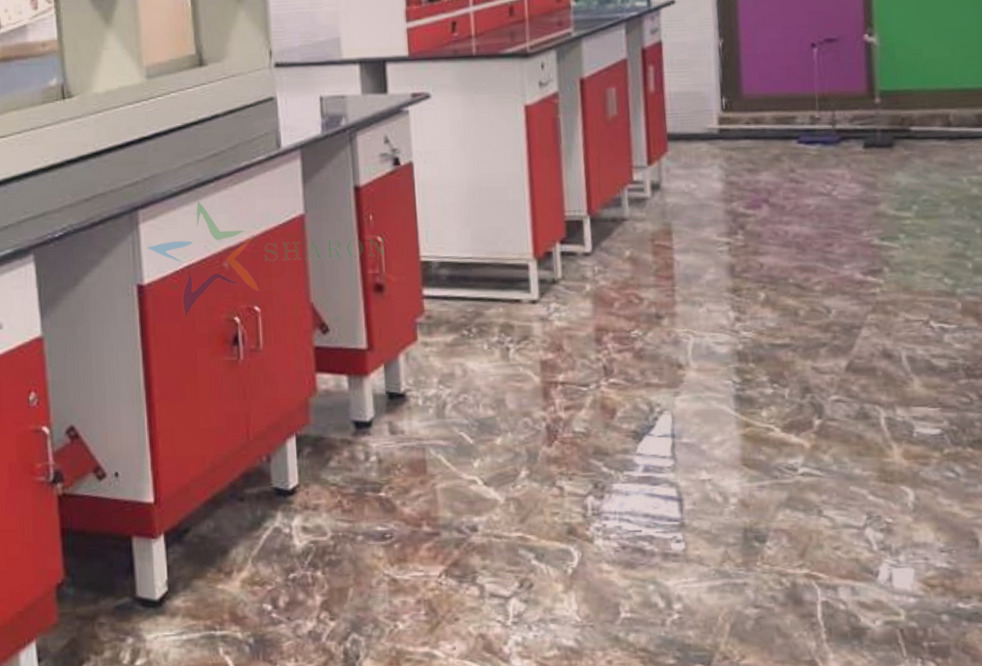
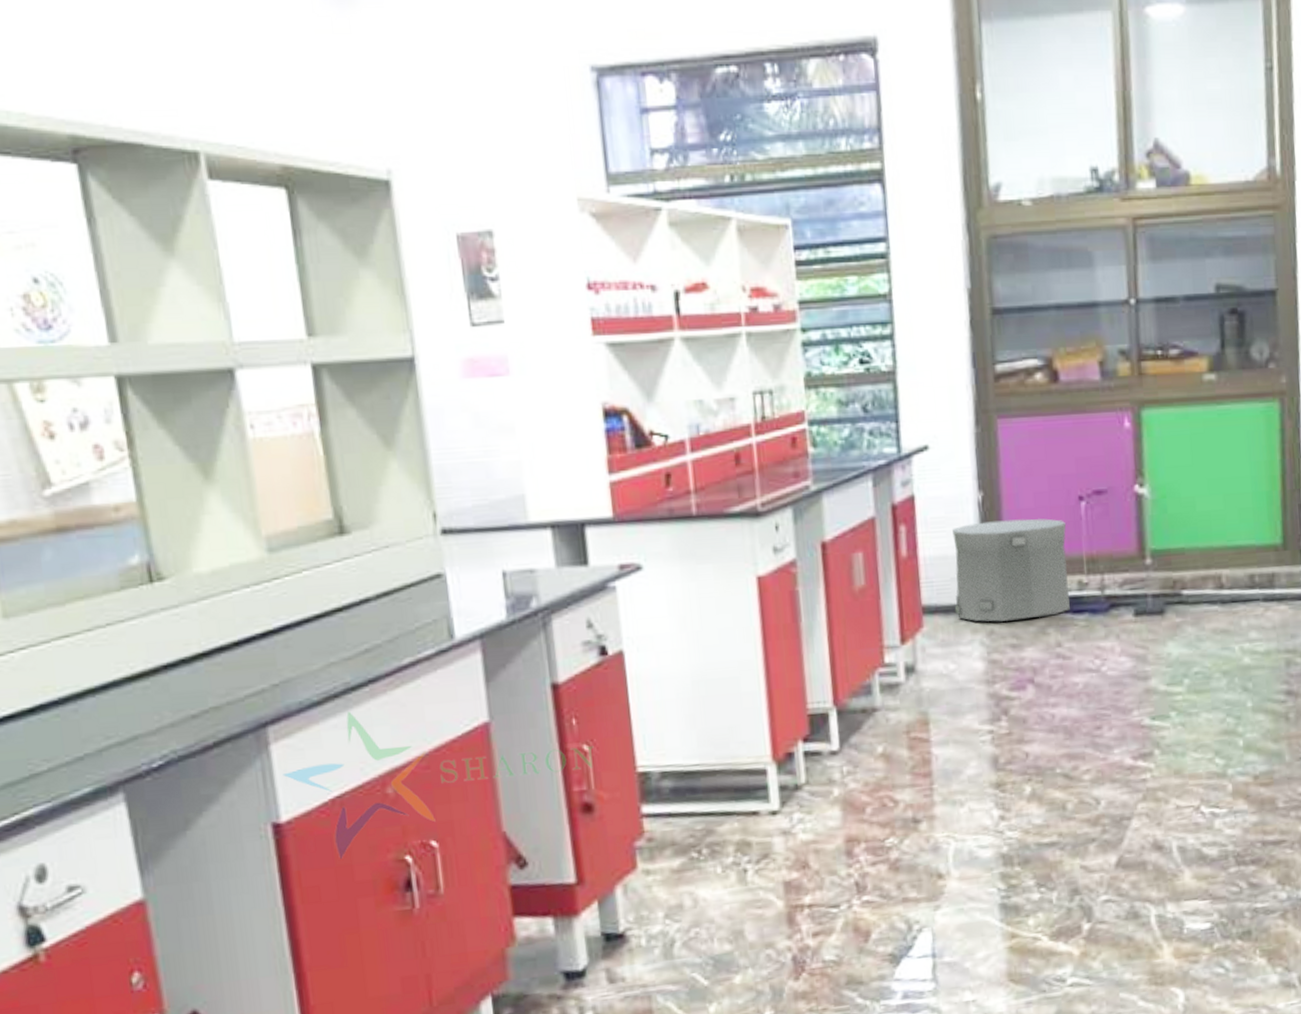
trash can: none [695,62,803,149] -> present [952,518,1070,622]

